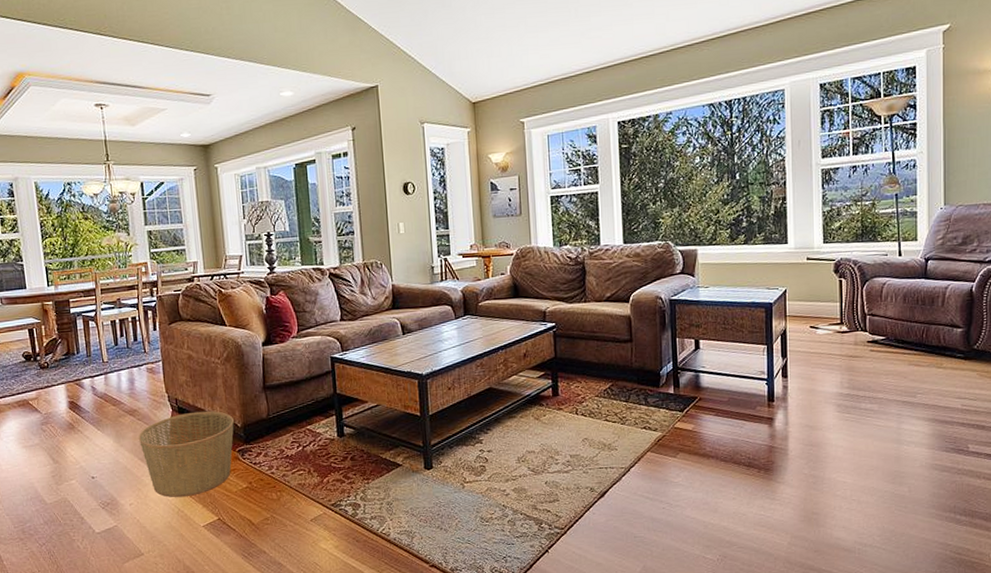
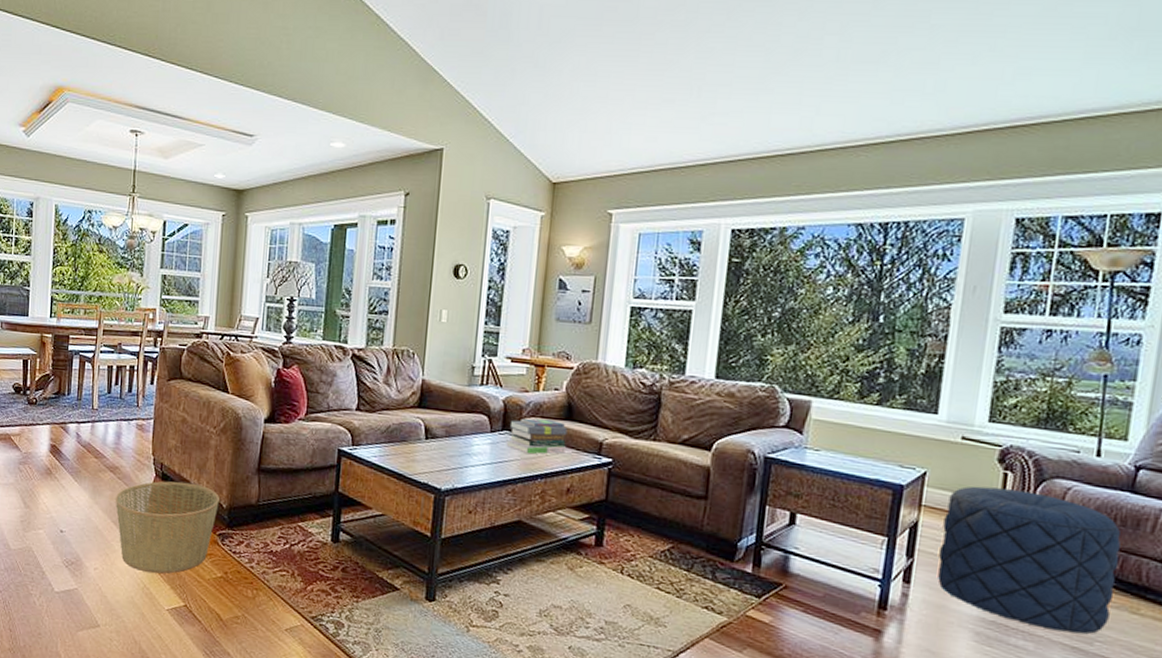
books: none [469,299,518,332] -> present [506,418,568,455]
pouf: none [804,291,925,392] -> present [937,486,1122,634]

